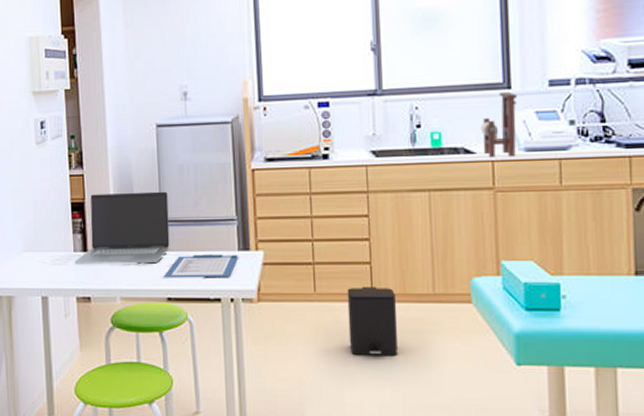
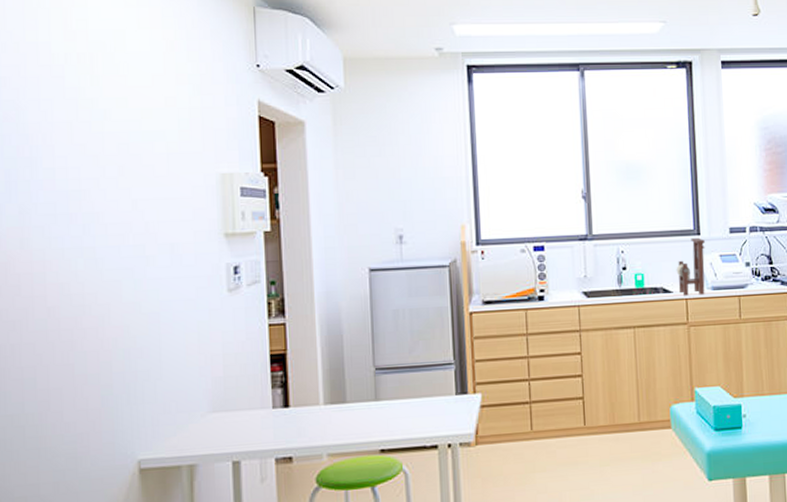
laptop: present [74,191,170,264] -> none [273,338,384,422]
clipboard: present [164,254,238,278] -> none [376,399,456,429]
pedal bin: present [347,286,398,357] -> none [562,420,608,489]

